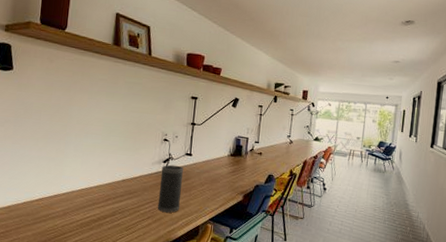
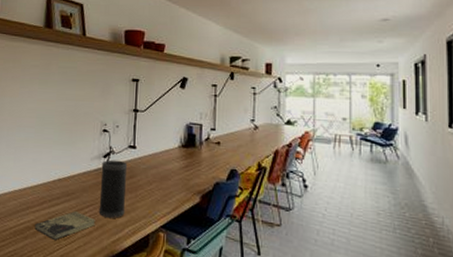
book: none [99,207,154,231] -> present [34,211,96,241]

